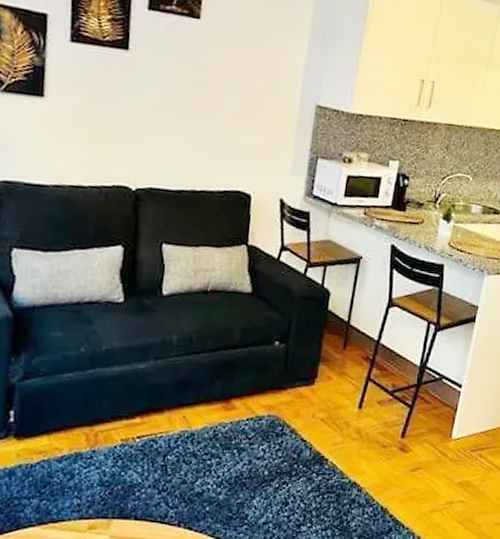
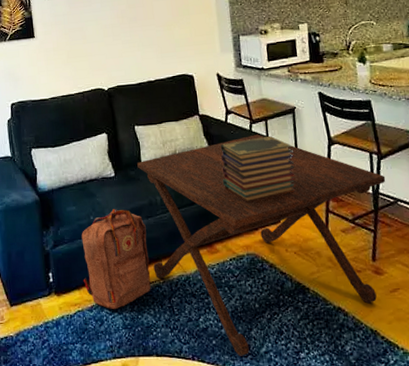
backpack: none [56,343,152,463] -> present [81,209,151,310]
side table: none [151,280,437,526] -> present [137,134,386,356]
book stack: none [258,284,347,358] -> present [220,136,296,202]

